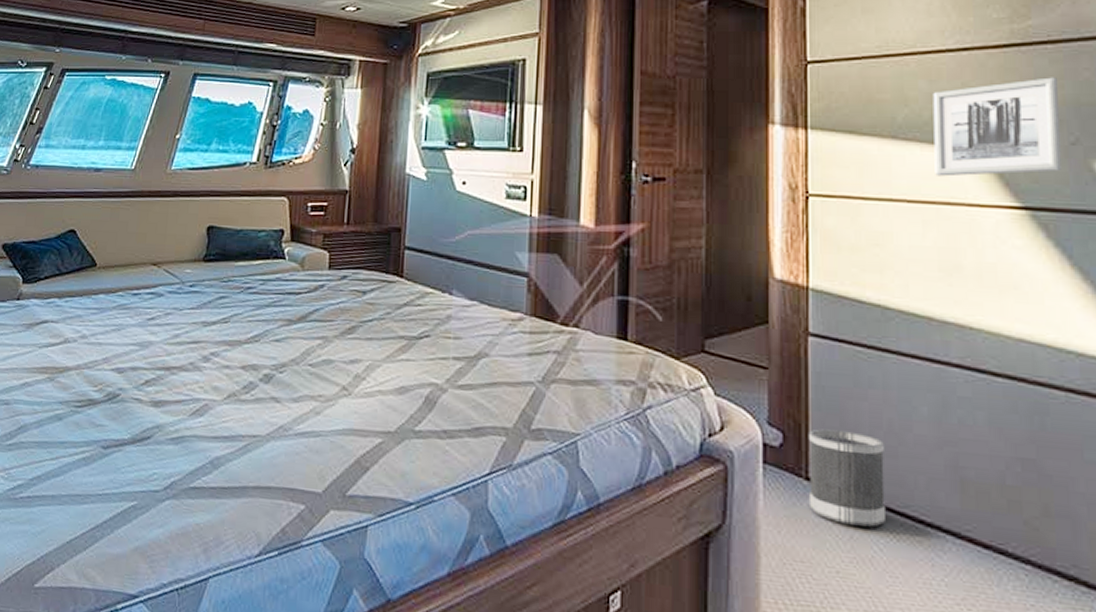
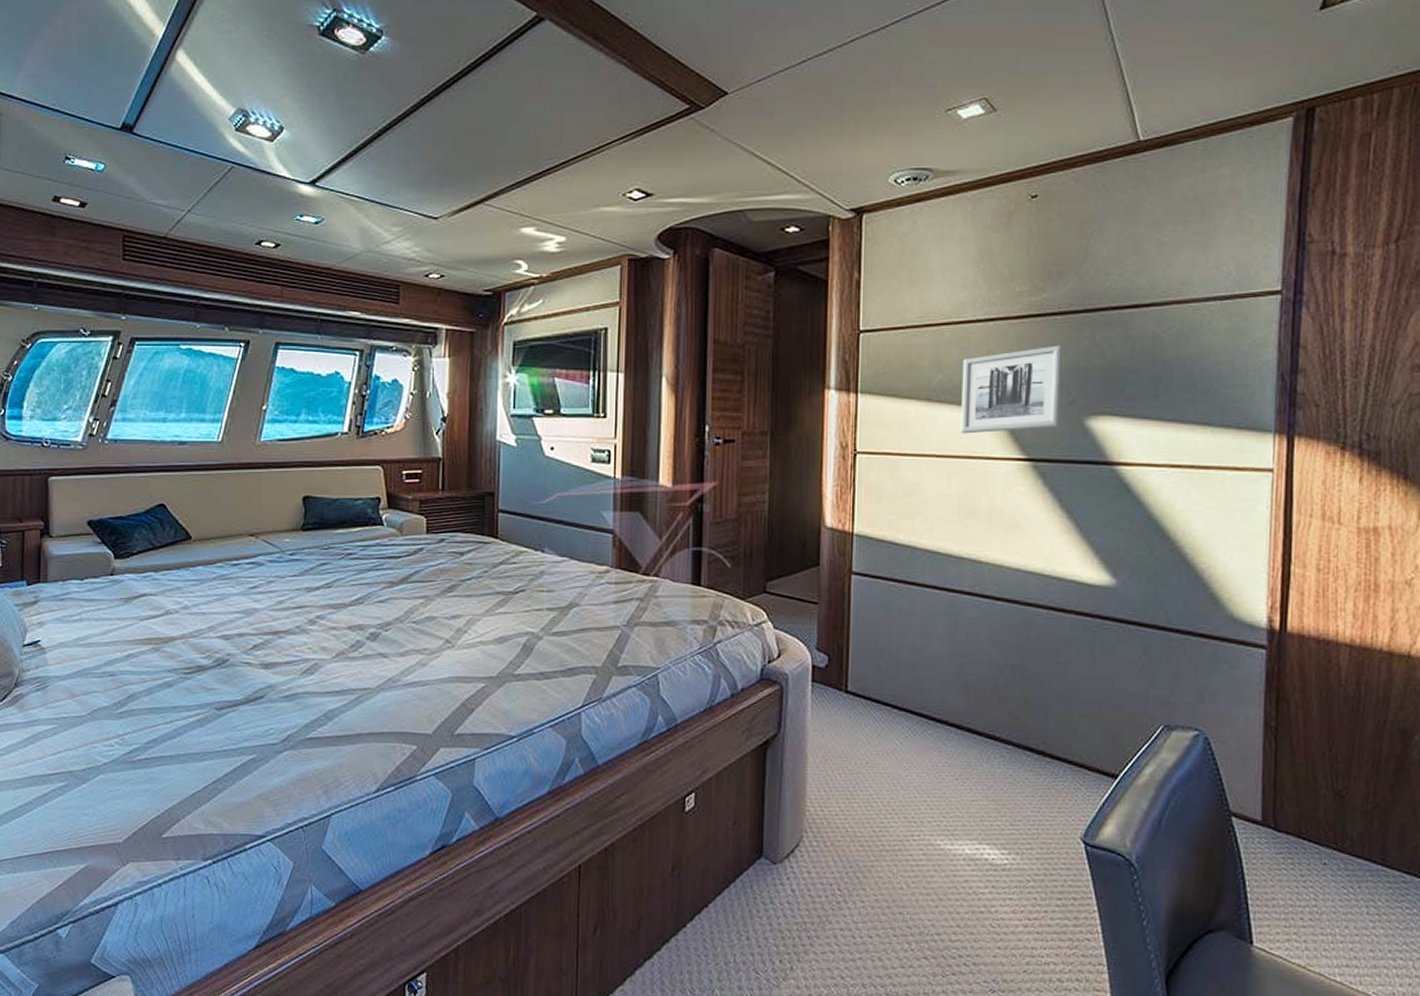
wastebasket: present [808,428,886,527] -> none [846,651,909,726]

